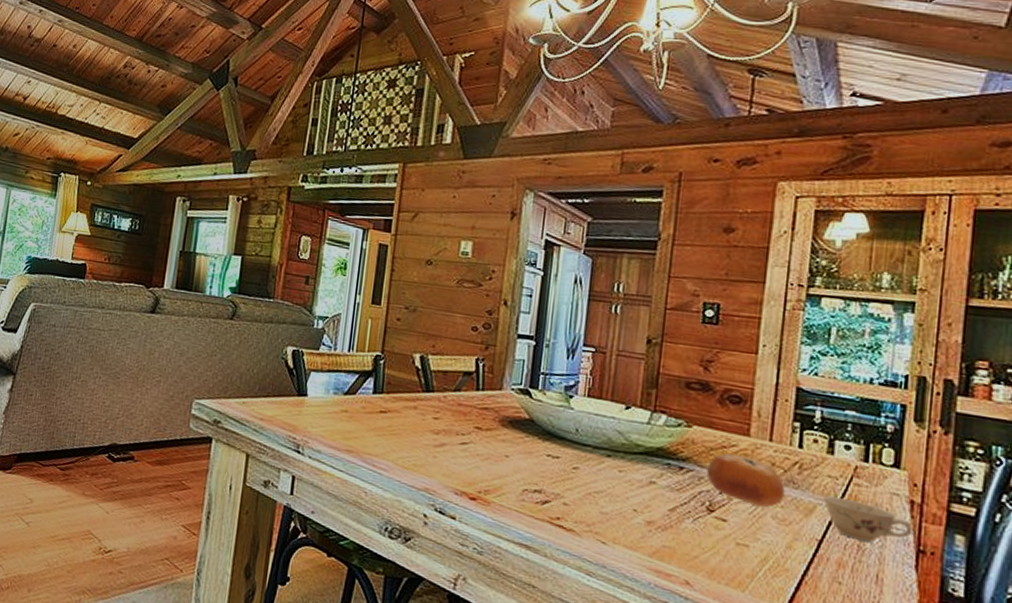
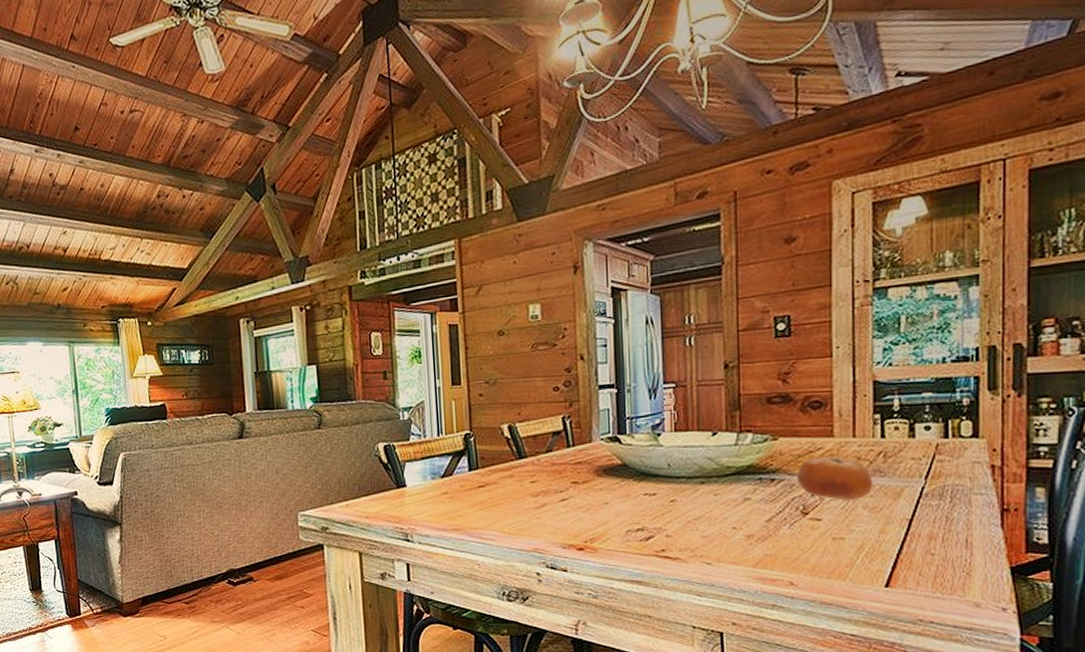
teacup: present [822,495,913,542] -> none [908,475,996,512]

